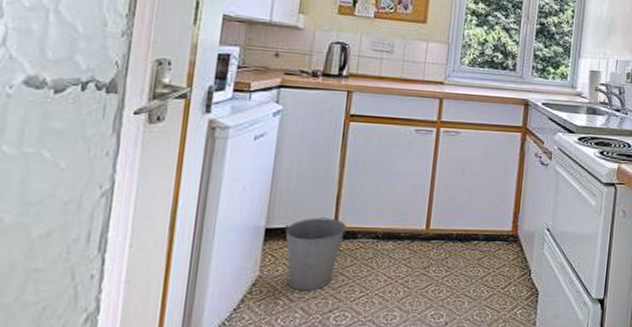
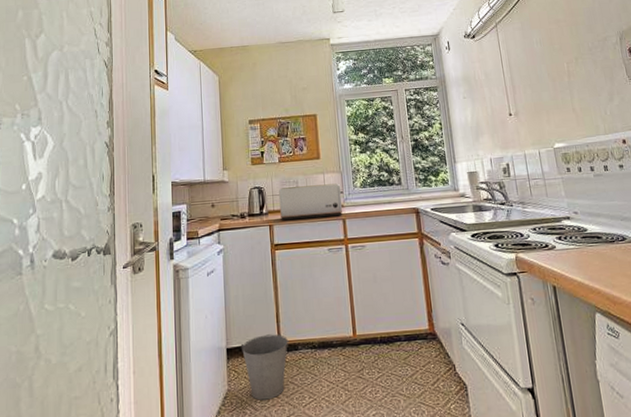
toaster: none [364,49,448,95] -> present [279,183,344,221]

